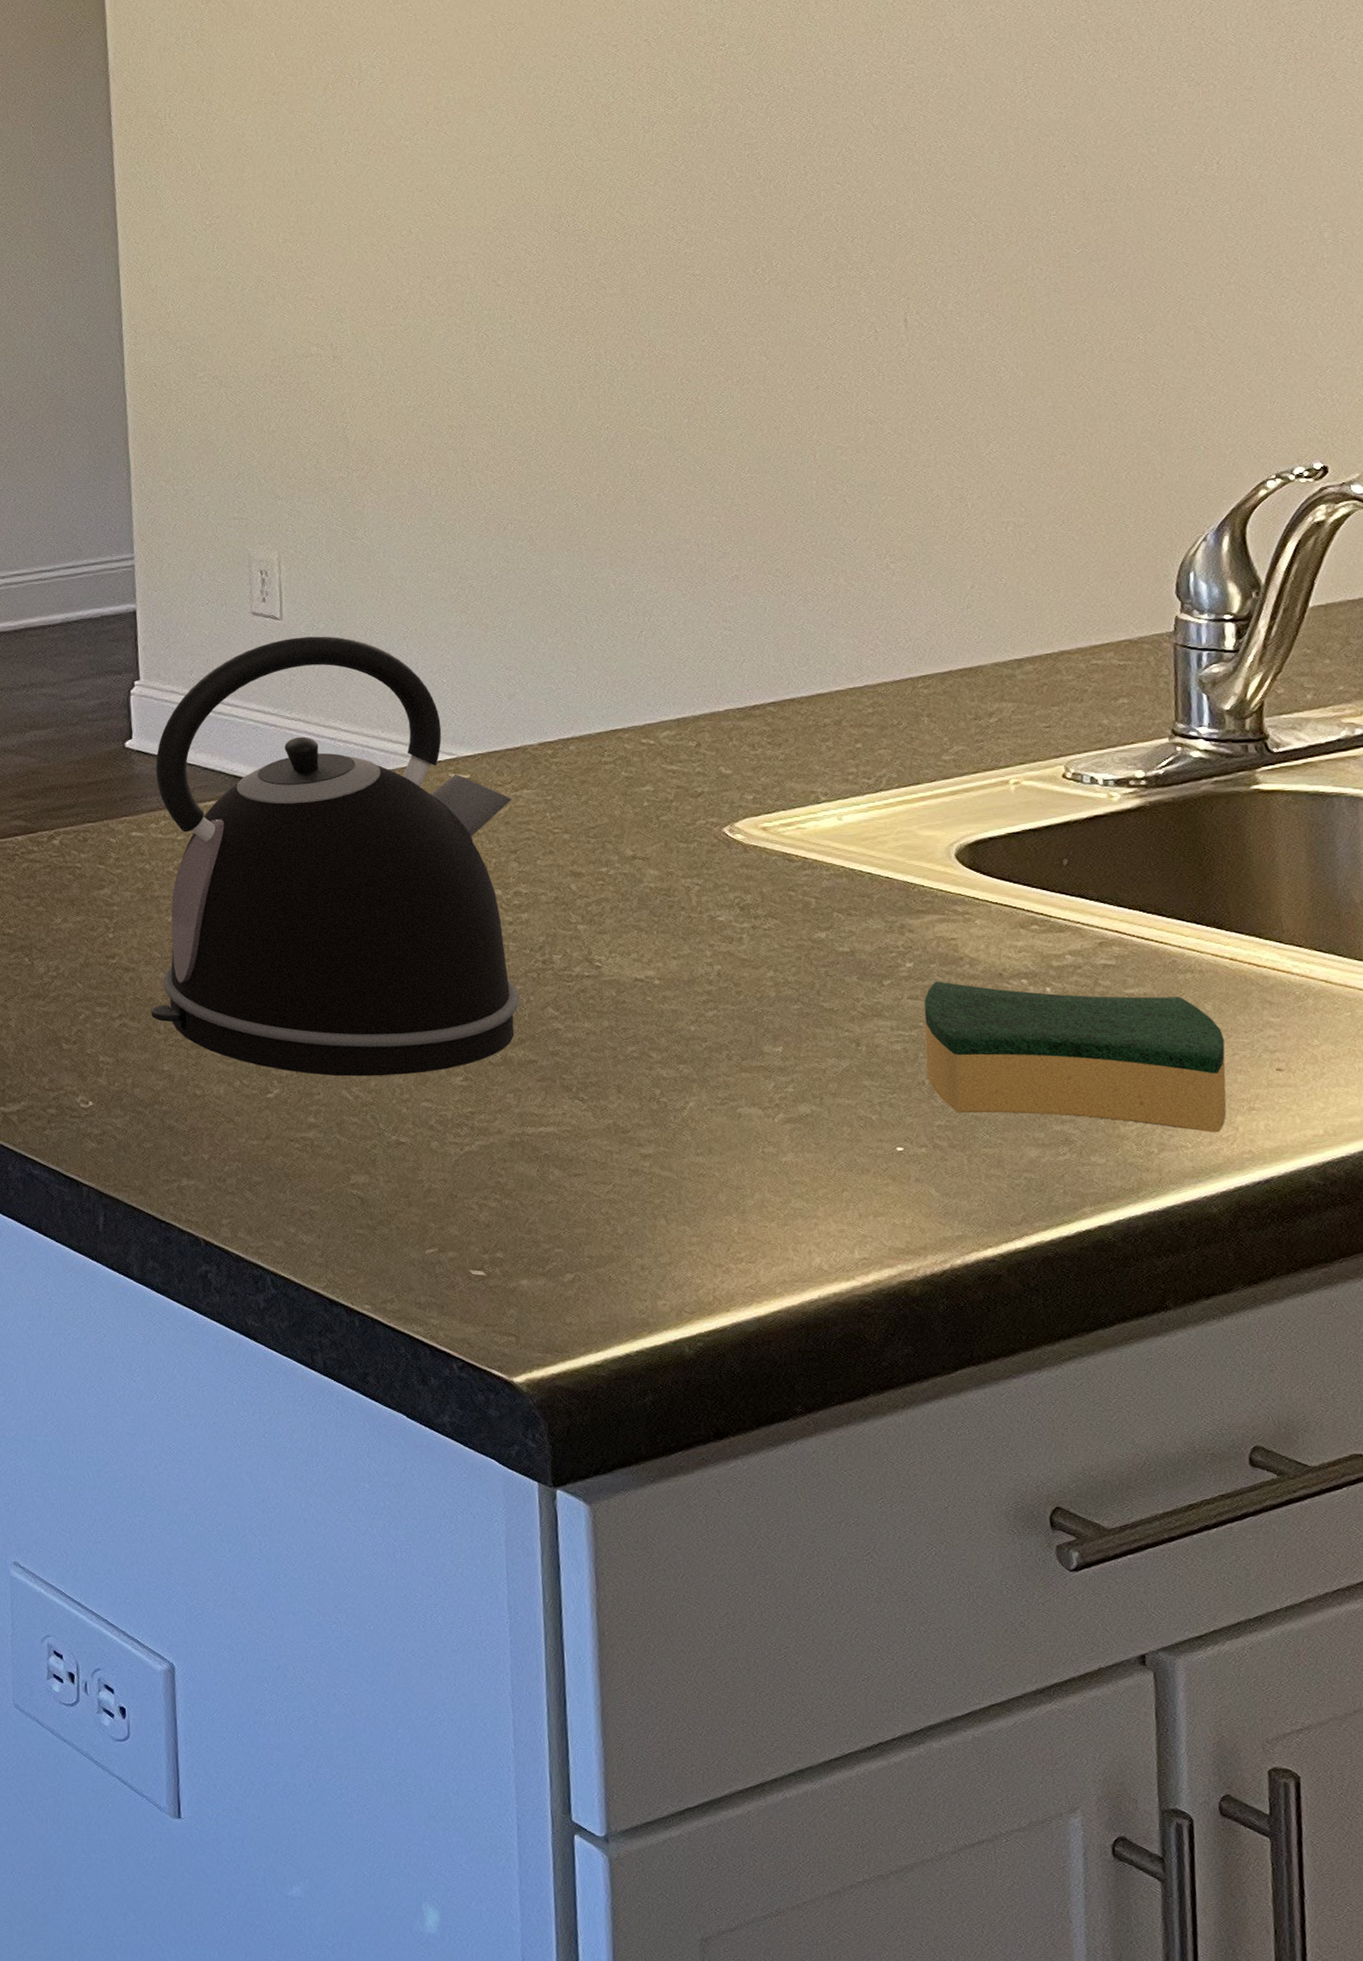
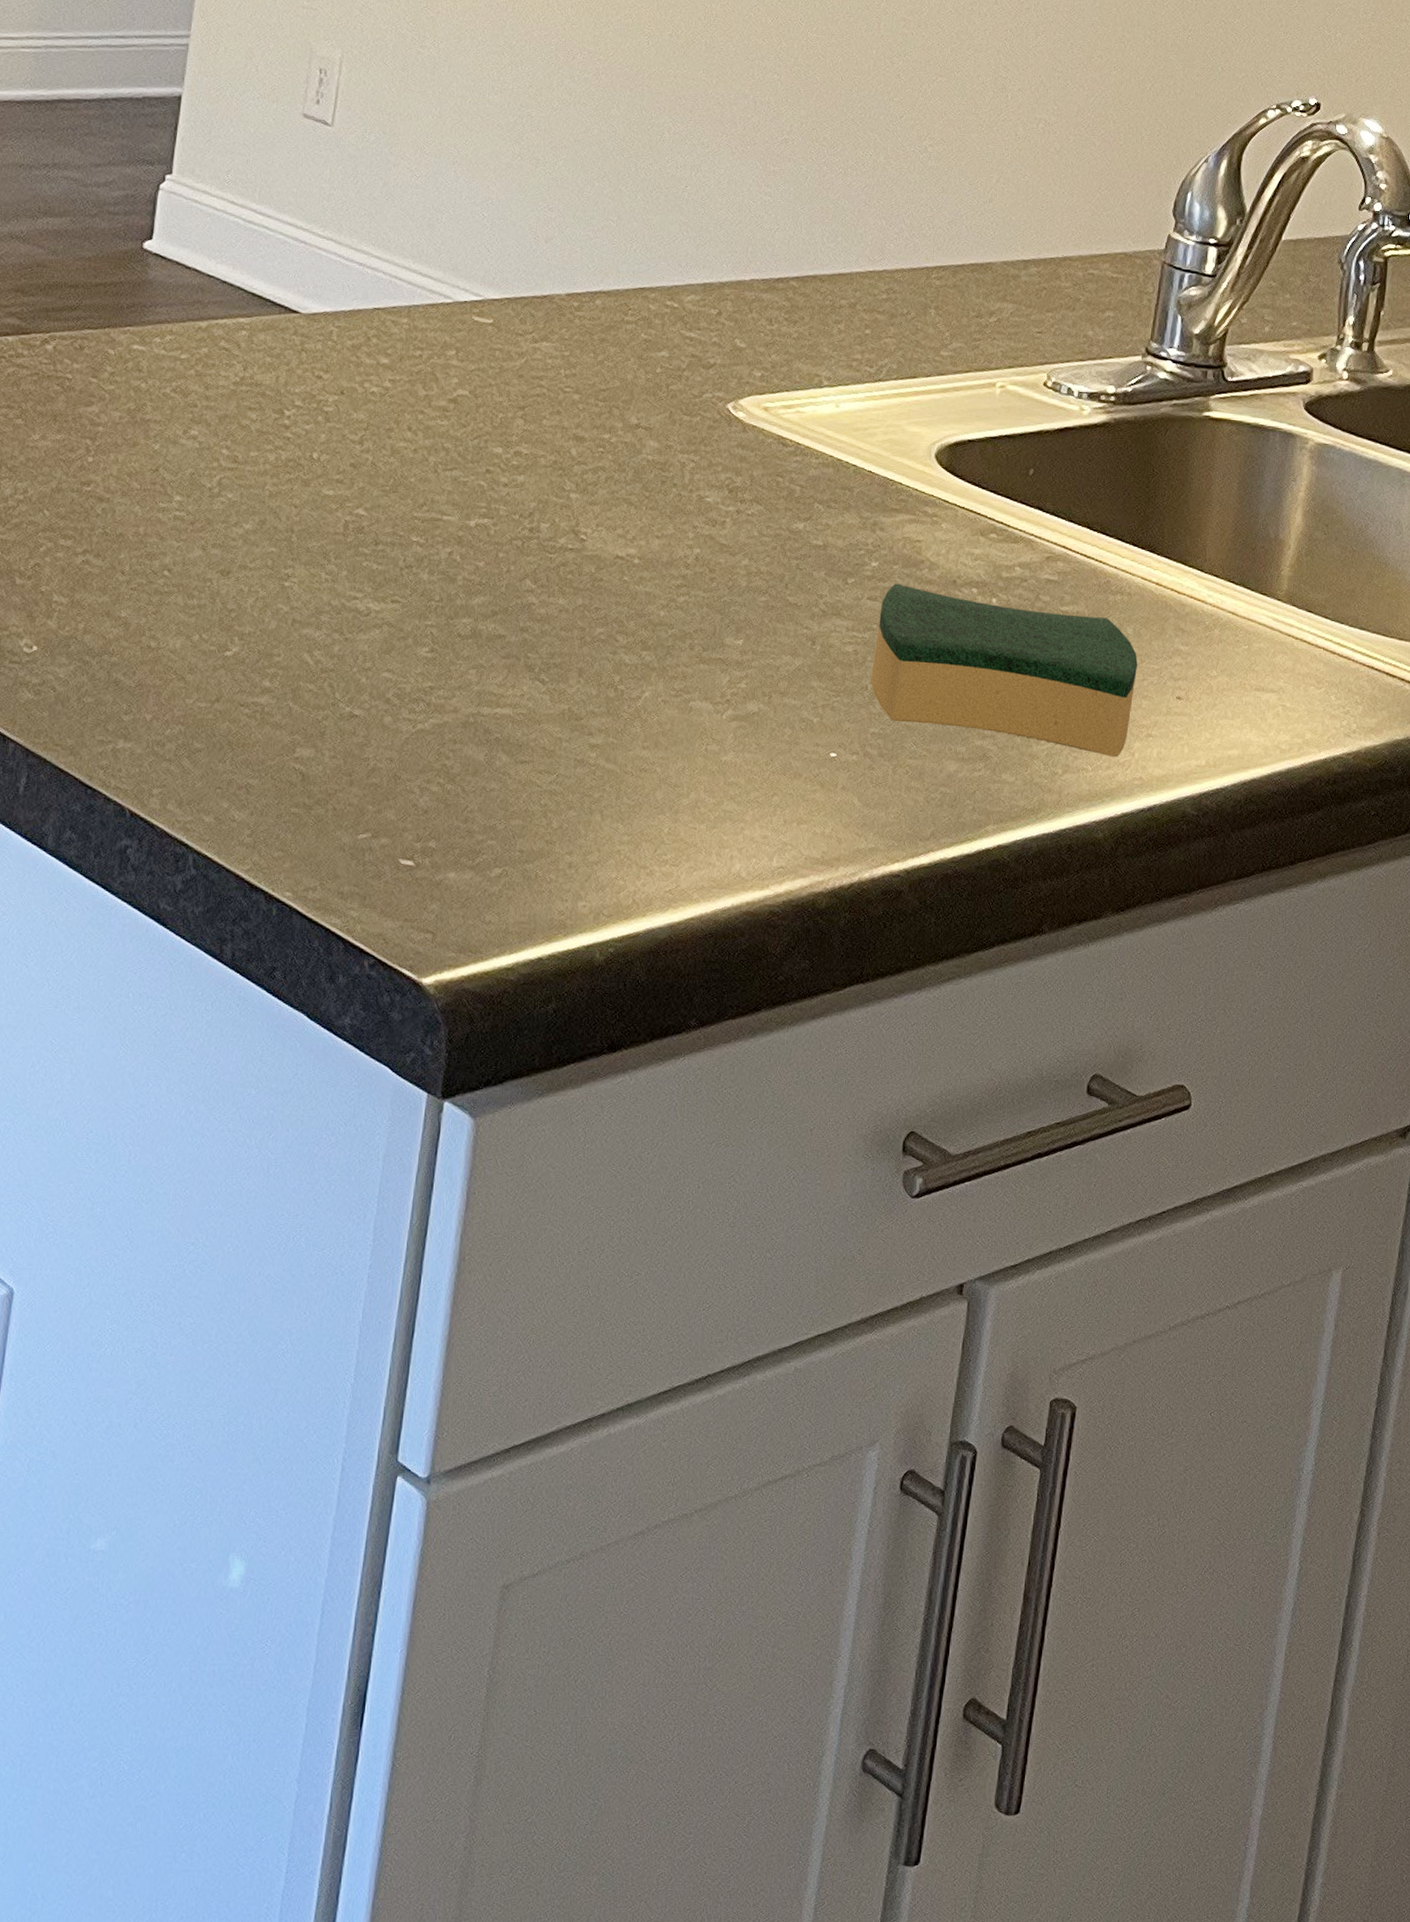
kettle: present [151,636,520,1077] -> none [118,147,530,641]

